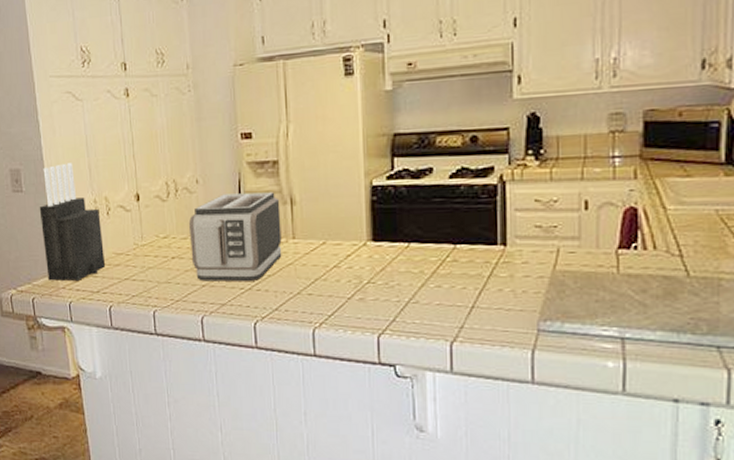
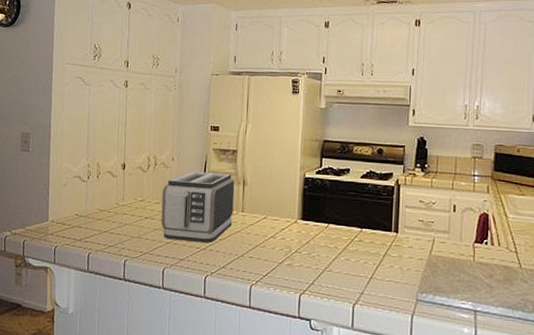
knife block: present [39,163,106,282] -> none [39,132,91,230]

